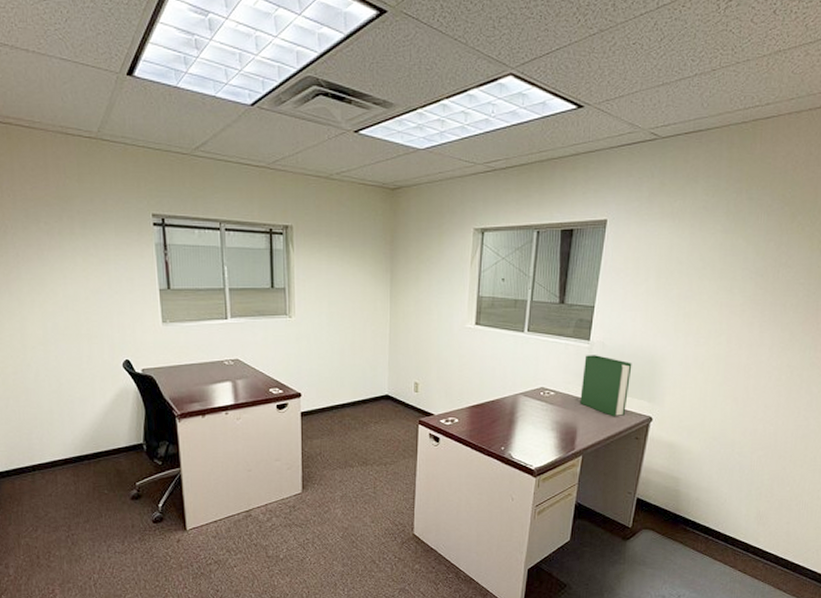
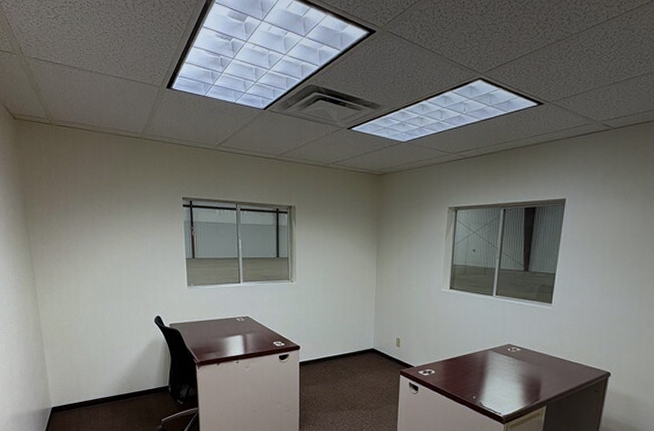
binder: present [580,355,632,417] -> none [544,316,591,372]

